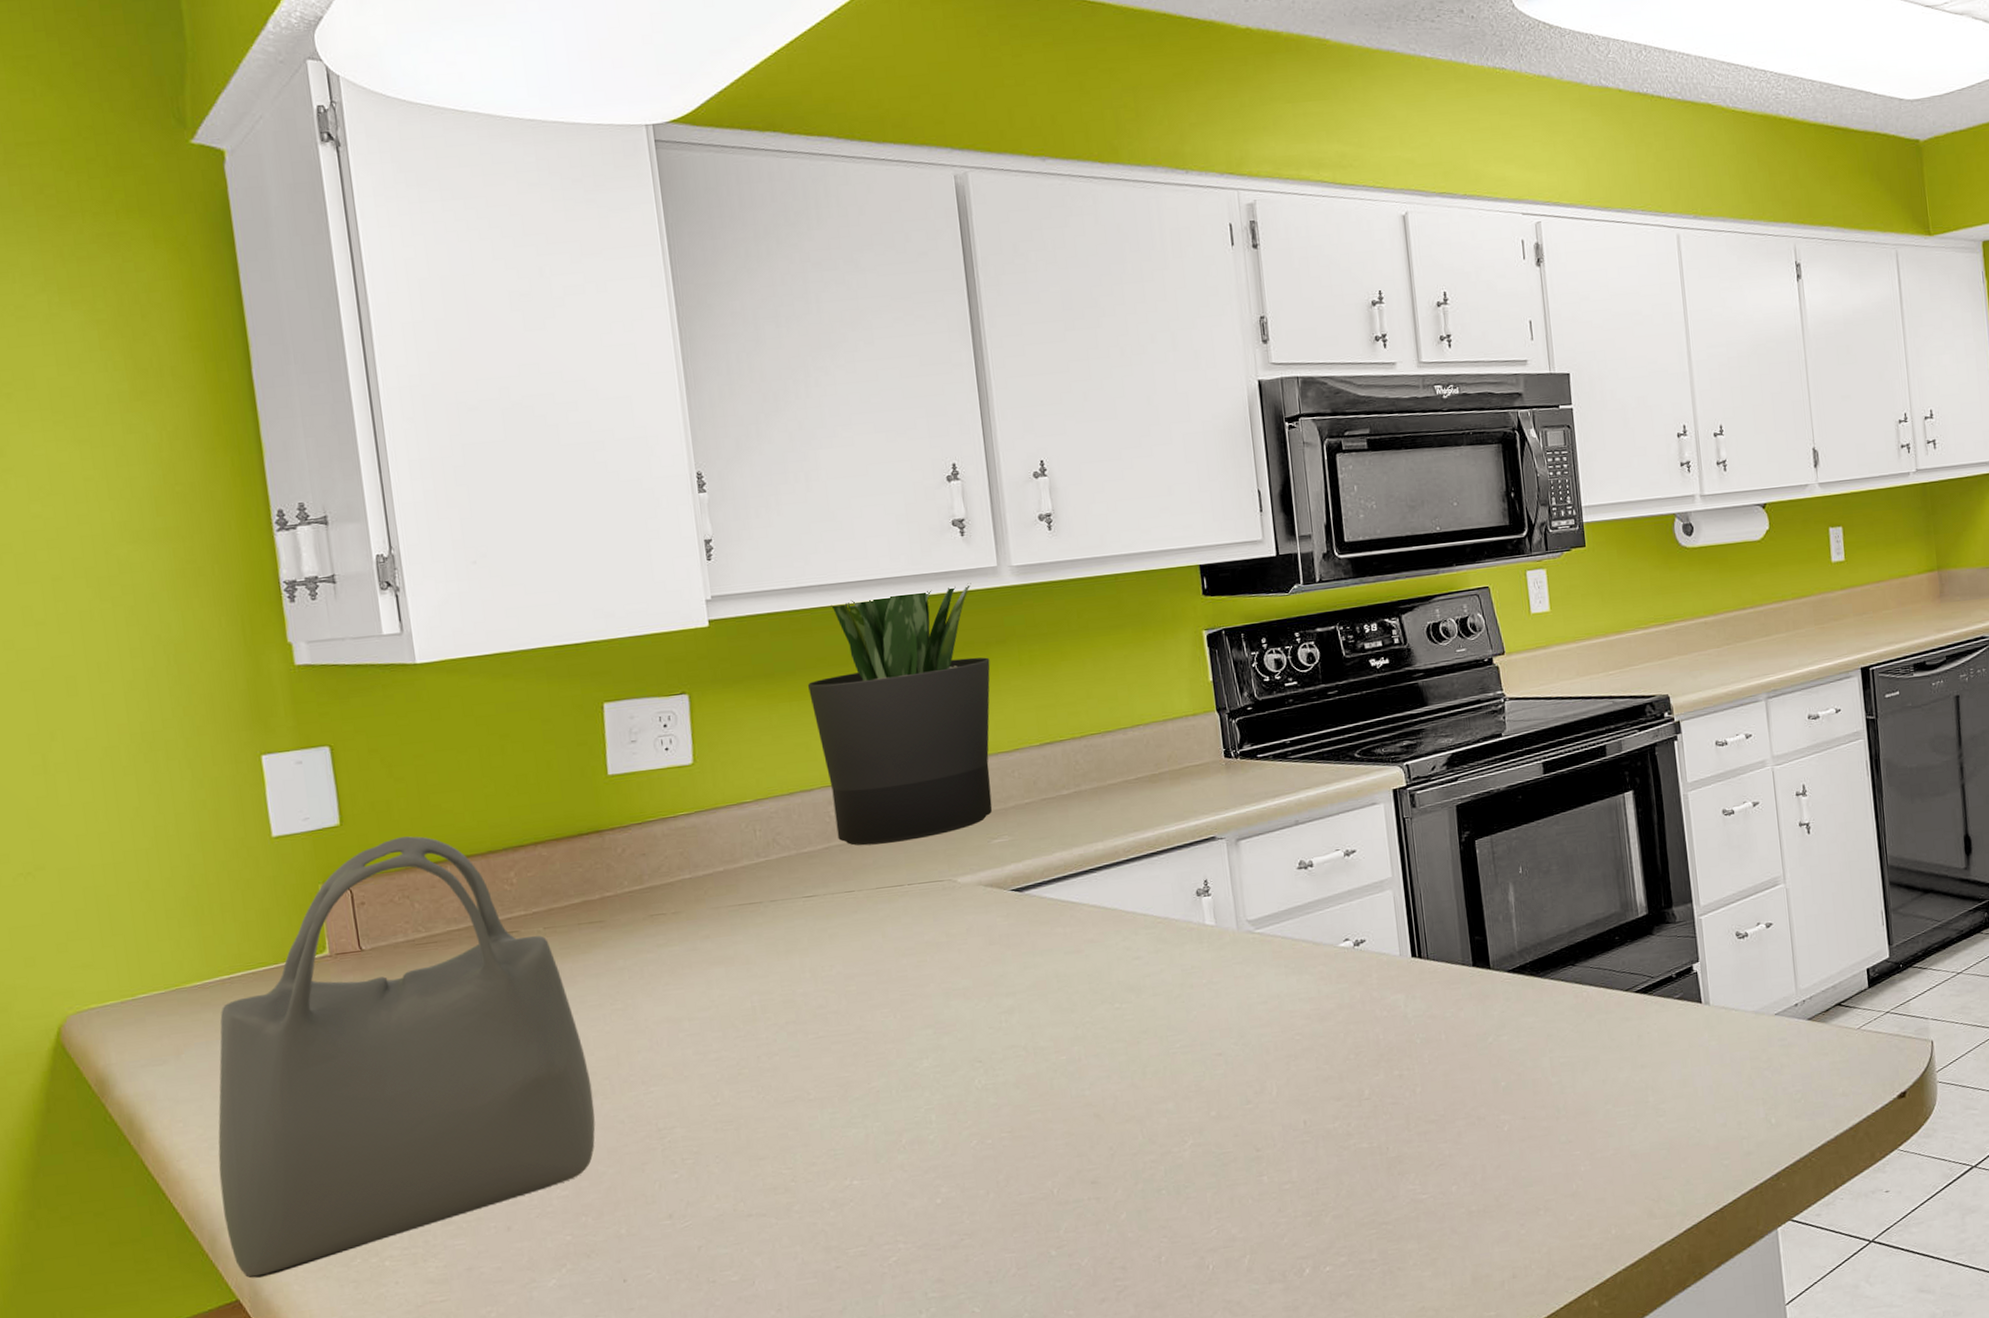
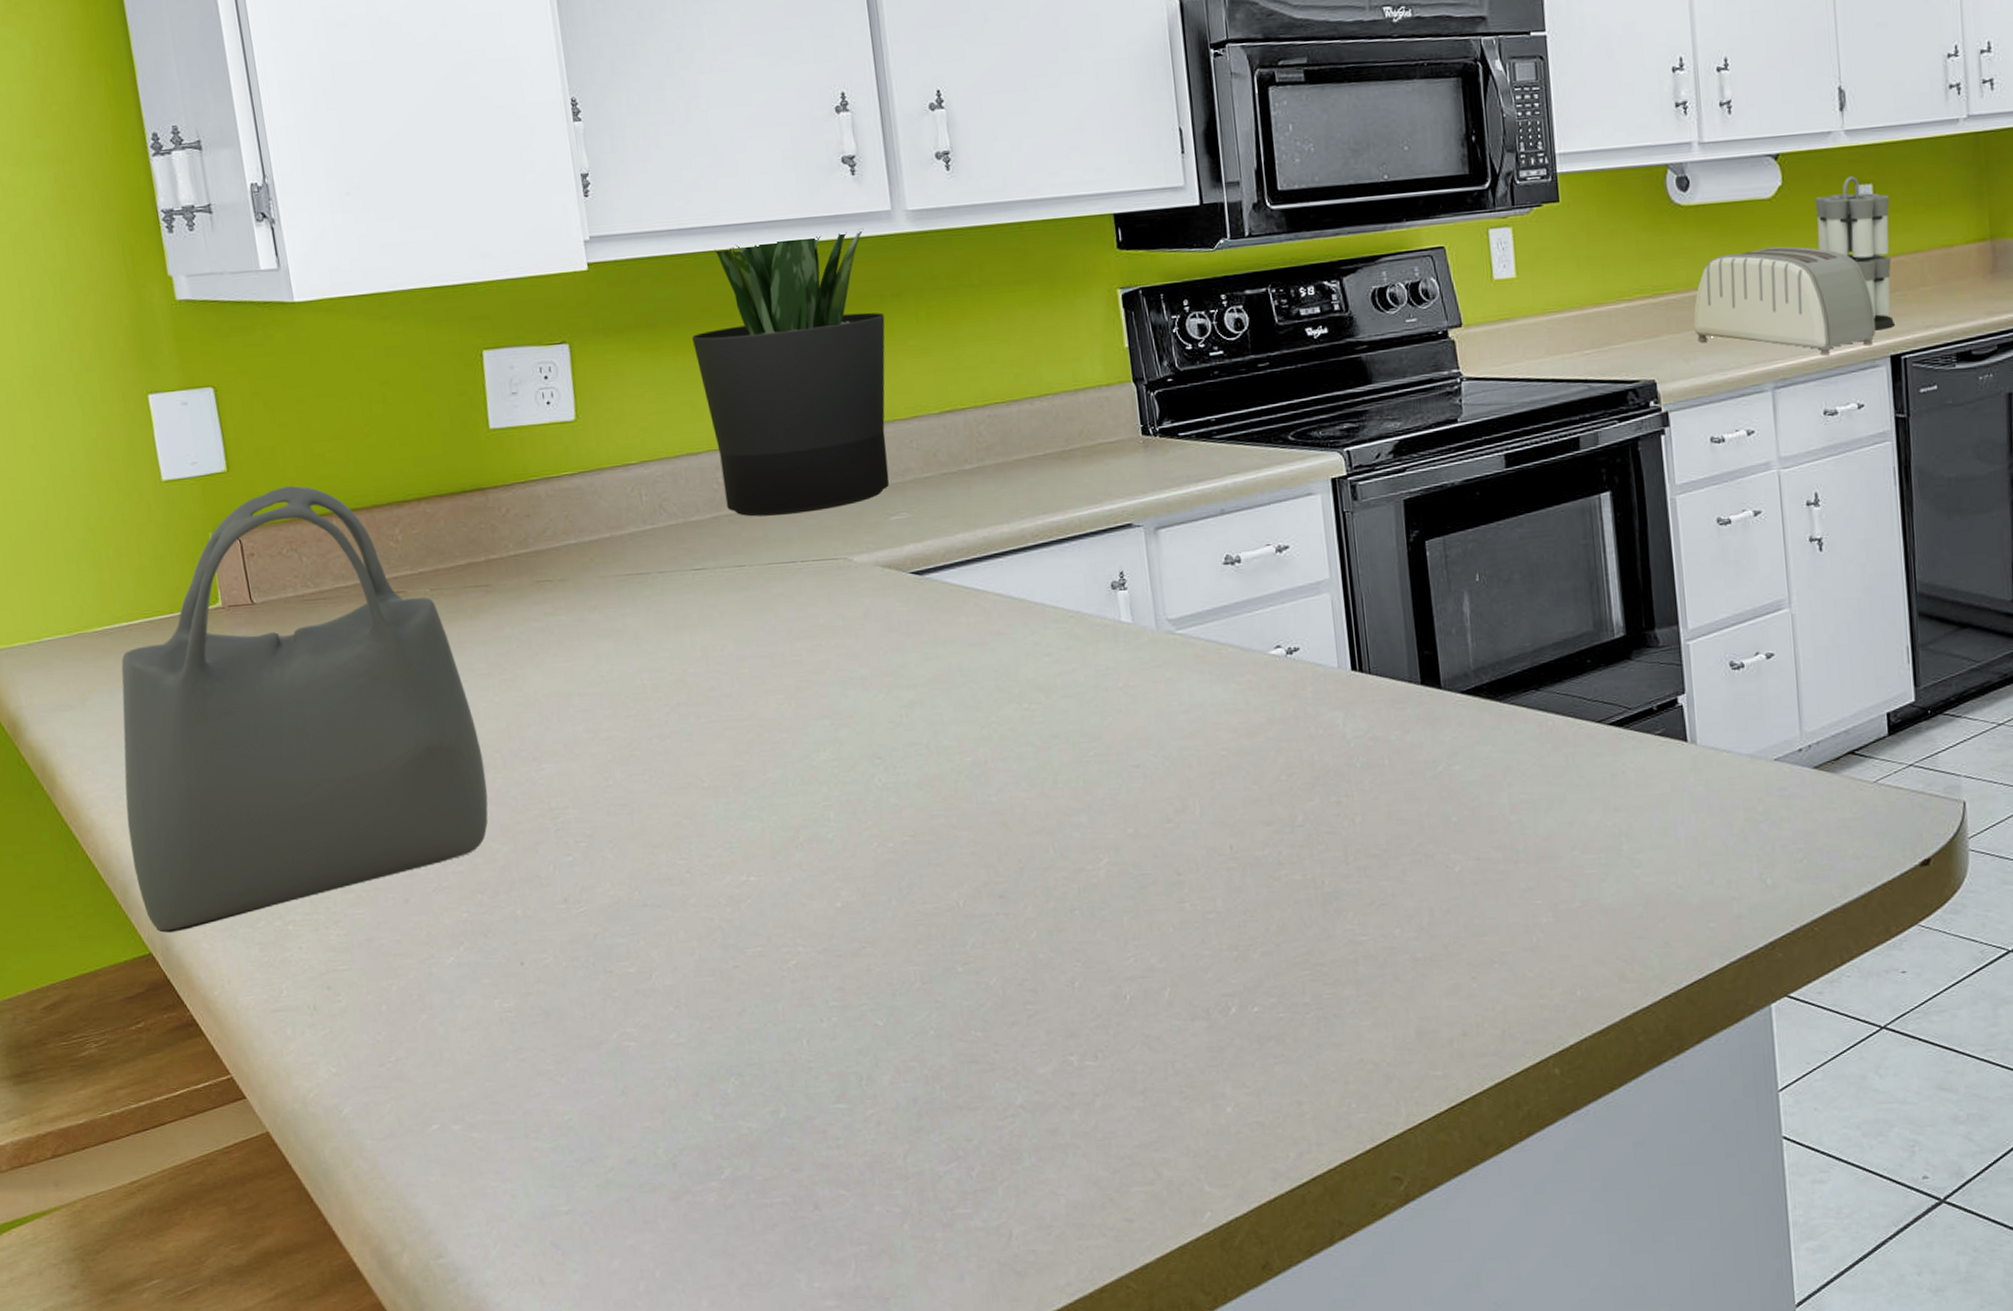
toaster: none [1699,580,1849,670] -> present [1693,246,1877,356]
spice rack: none [1796,520,1863,647] -> present [1814,176,1895,331]

